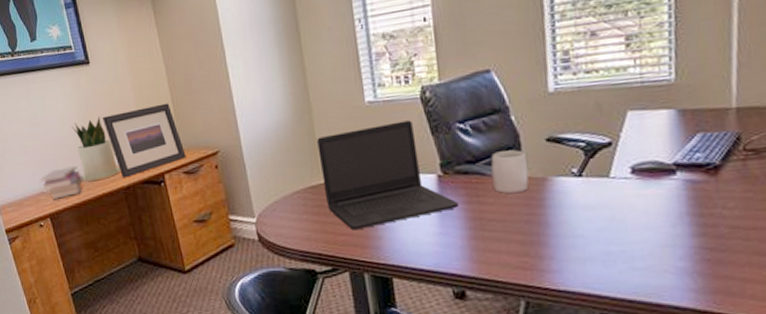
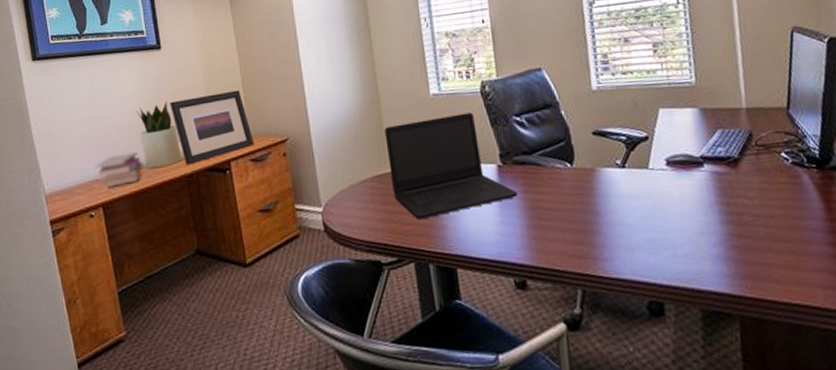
mug: present [491,150,529,194] -> none [545,142,580,184]

